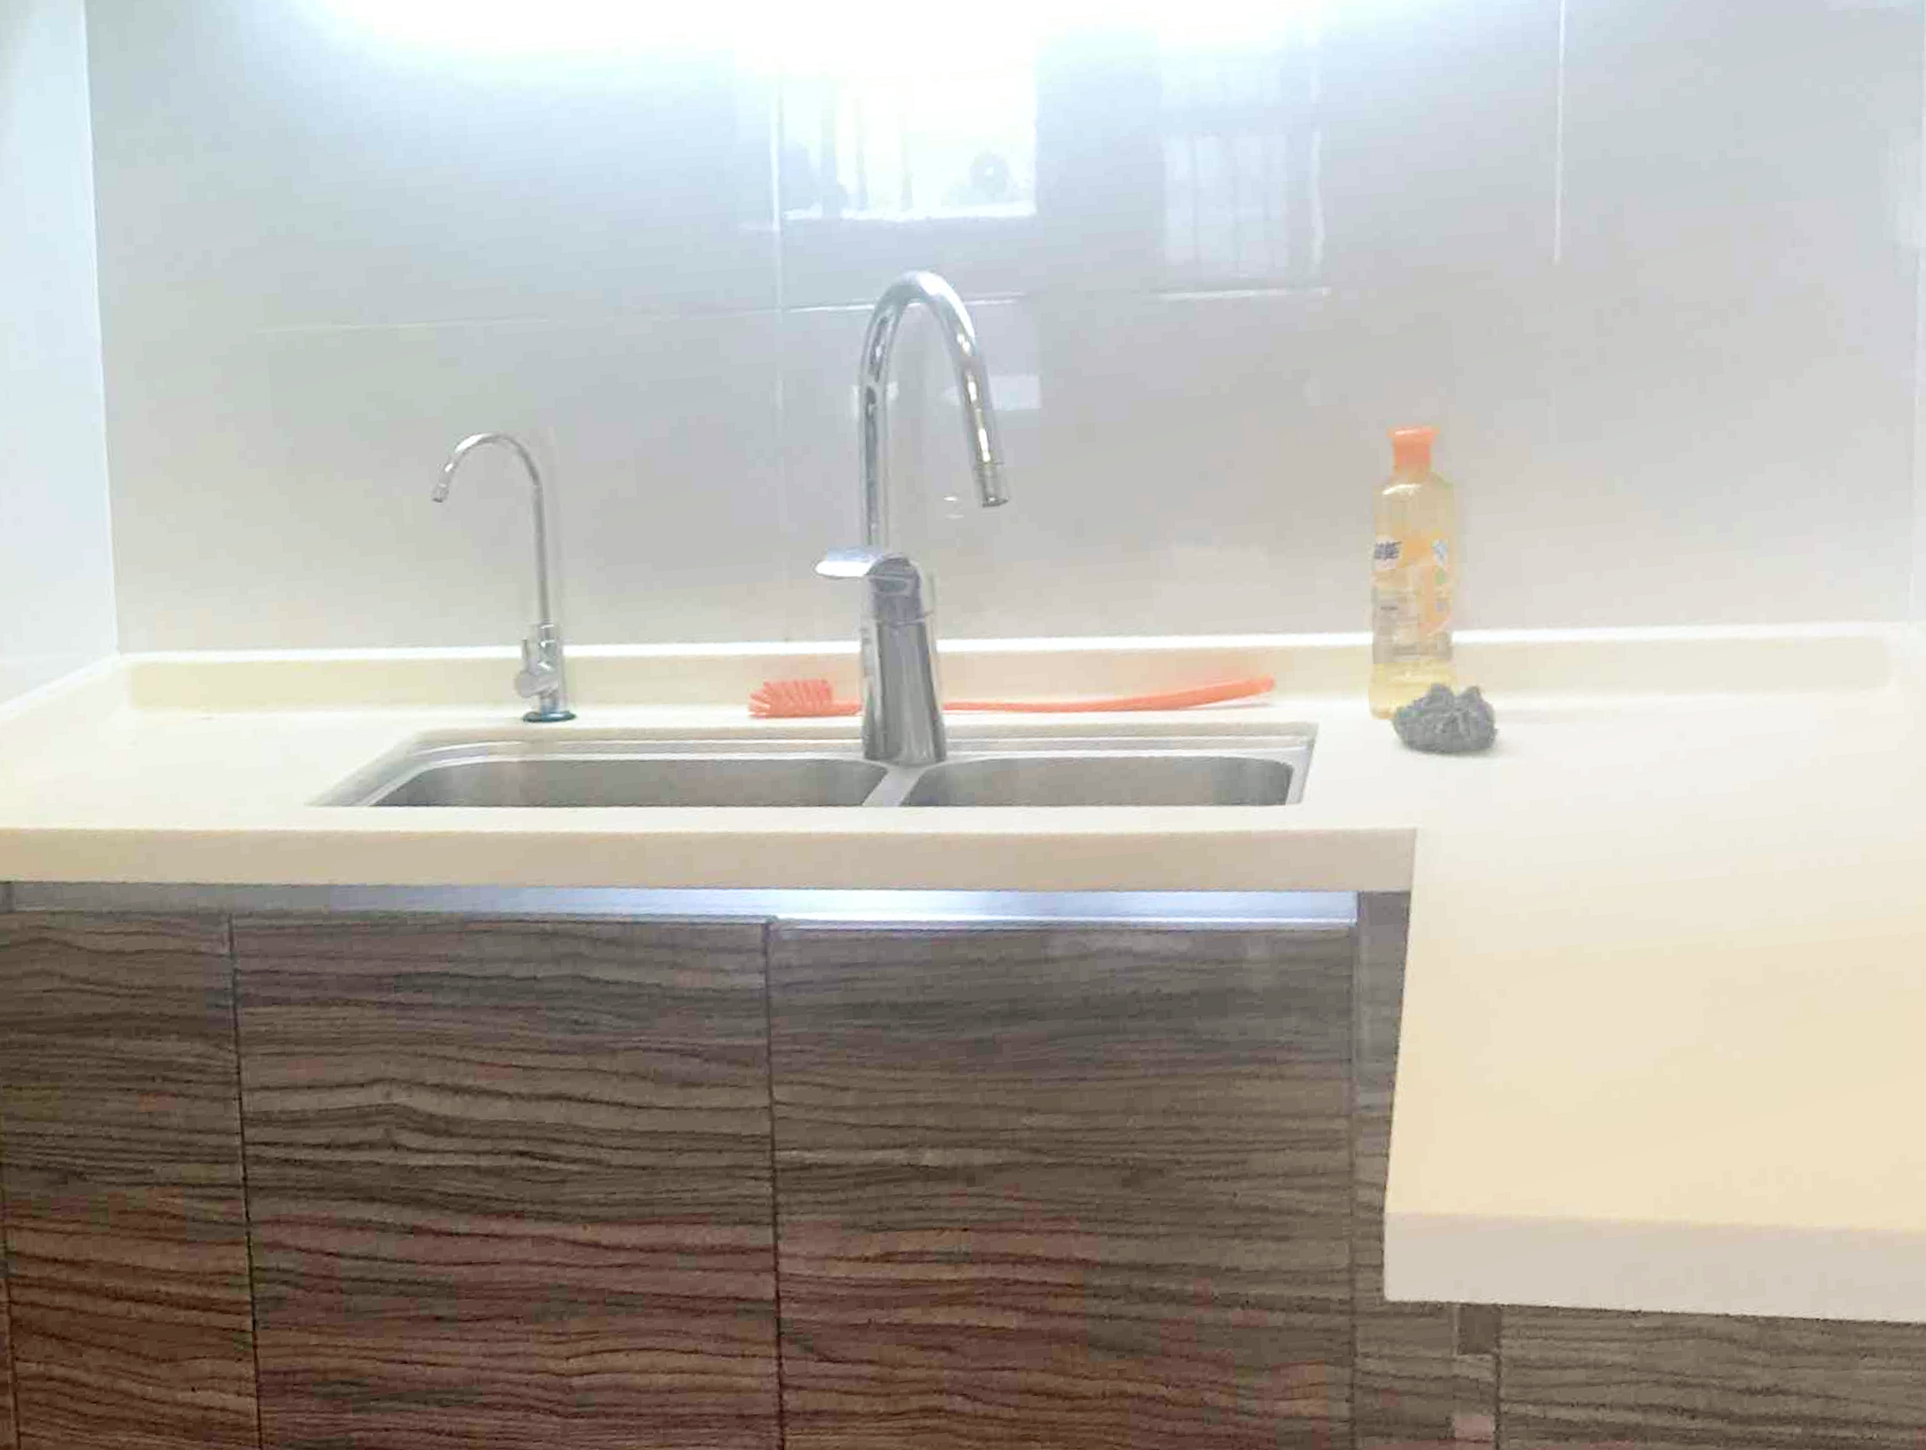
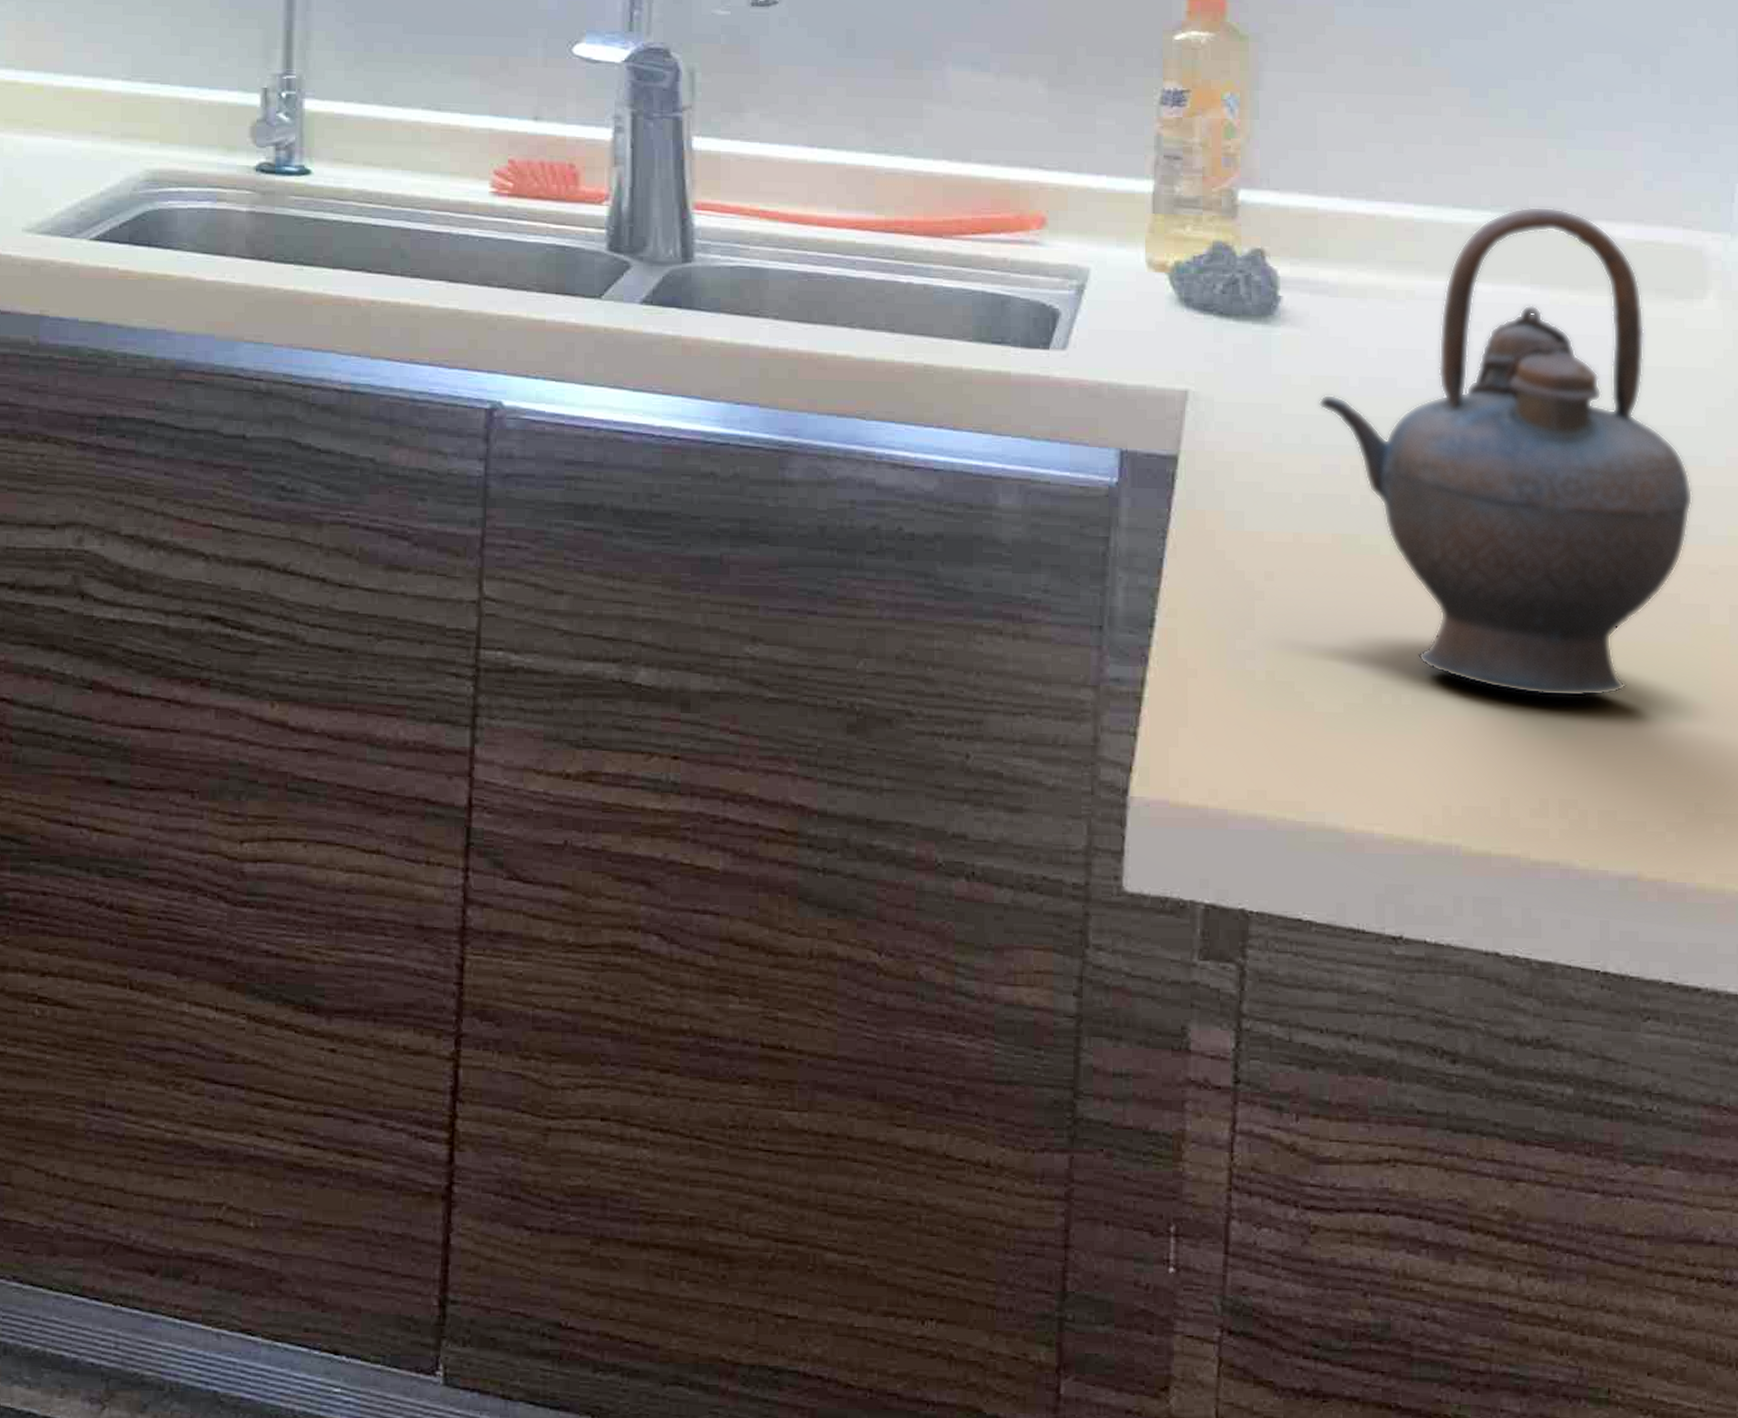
teapot: none [1537,615,1884,1074] -> present [1318,206,1693,697]

